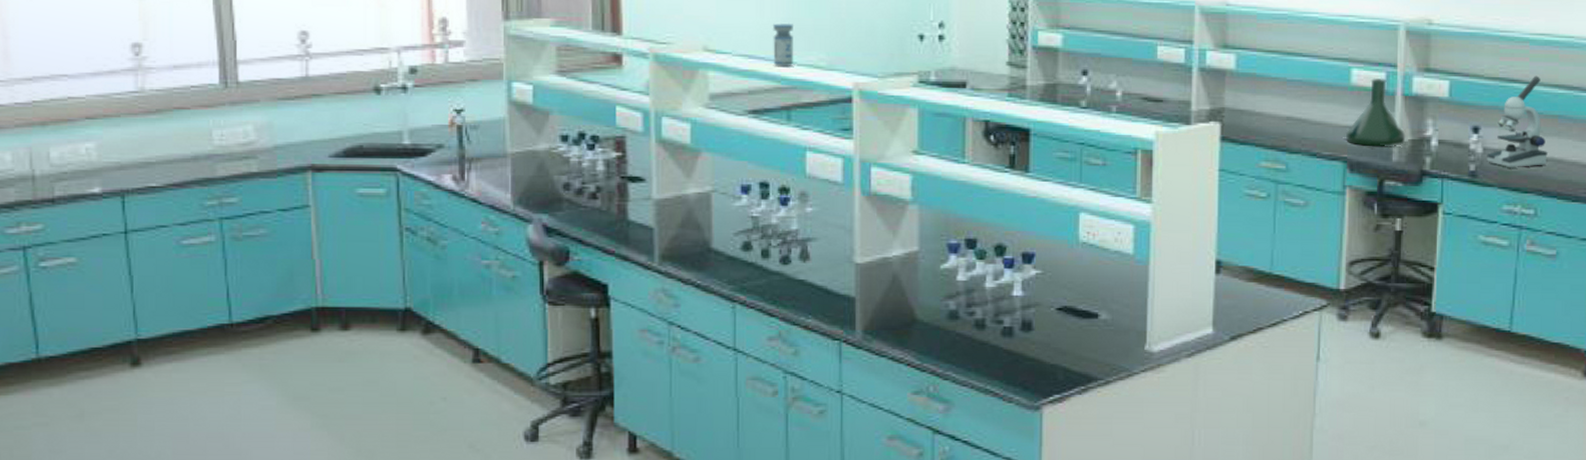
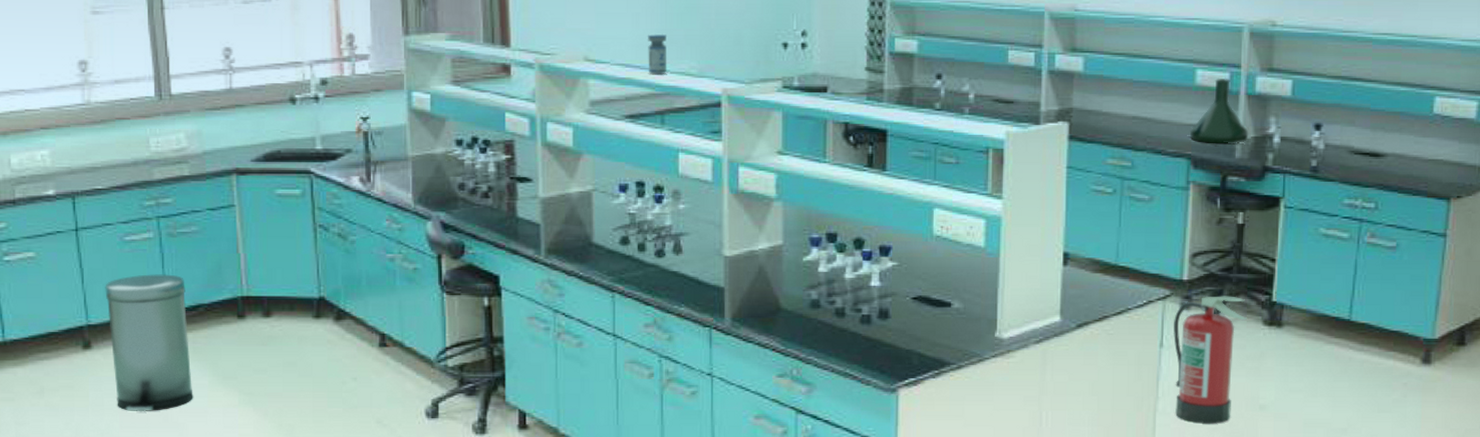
pedal bin: none [158,282,259,438] -> present [105,274,193,412]
fire extinguisher: none [1331,306,1407,440] -> present [1174,296,1248,423]
microscope: present [1487,75,1548,169] -> none [1328,74,1389,165]

